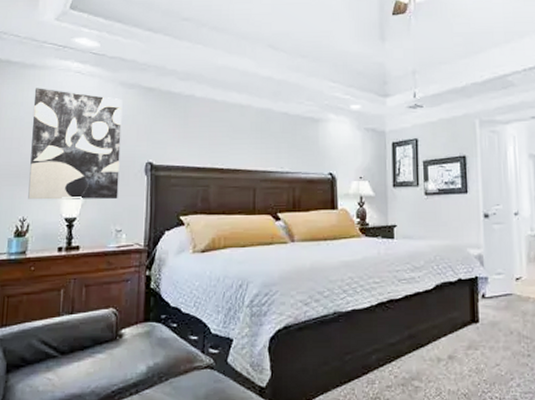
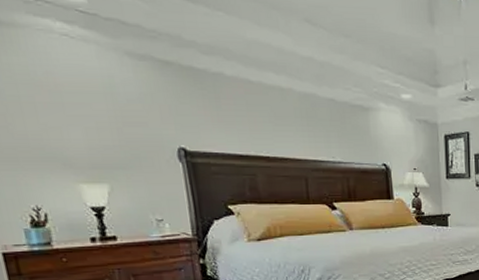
wall art: present [28,88,123,200] -> none [8,52,152,187]

